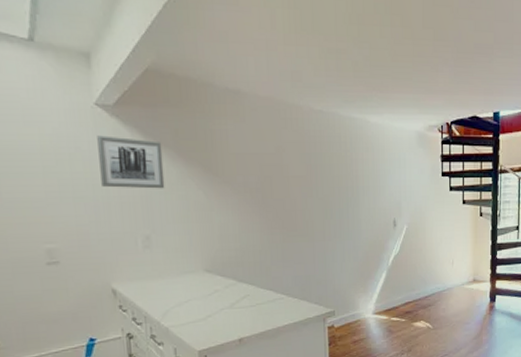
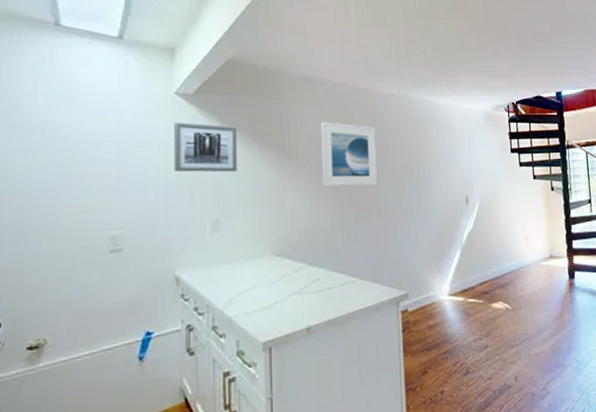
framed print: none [247,138,306,207] -> present [320,121,378,187]

